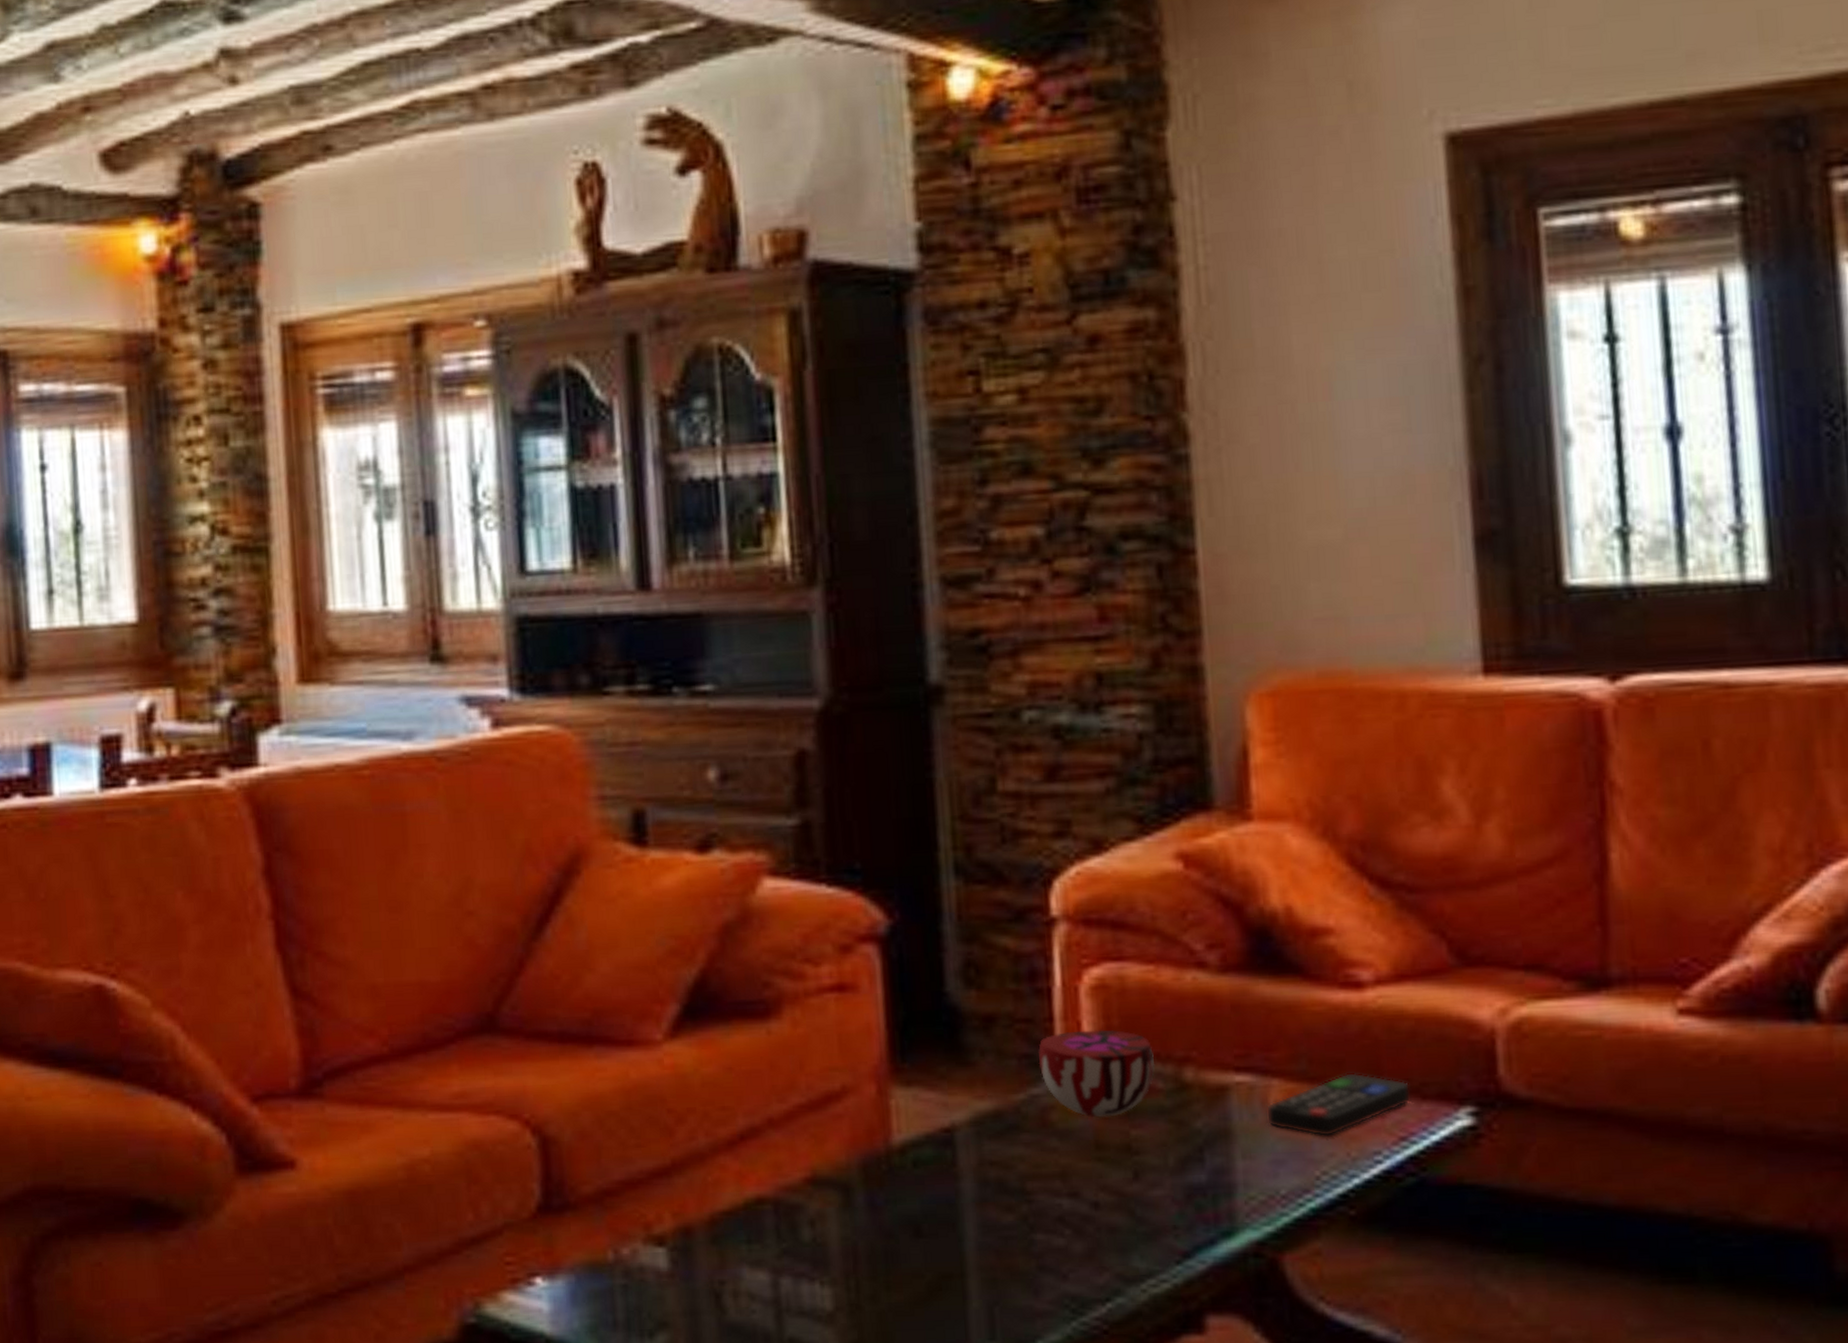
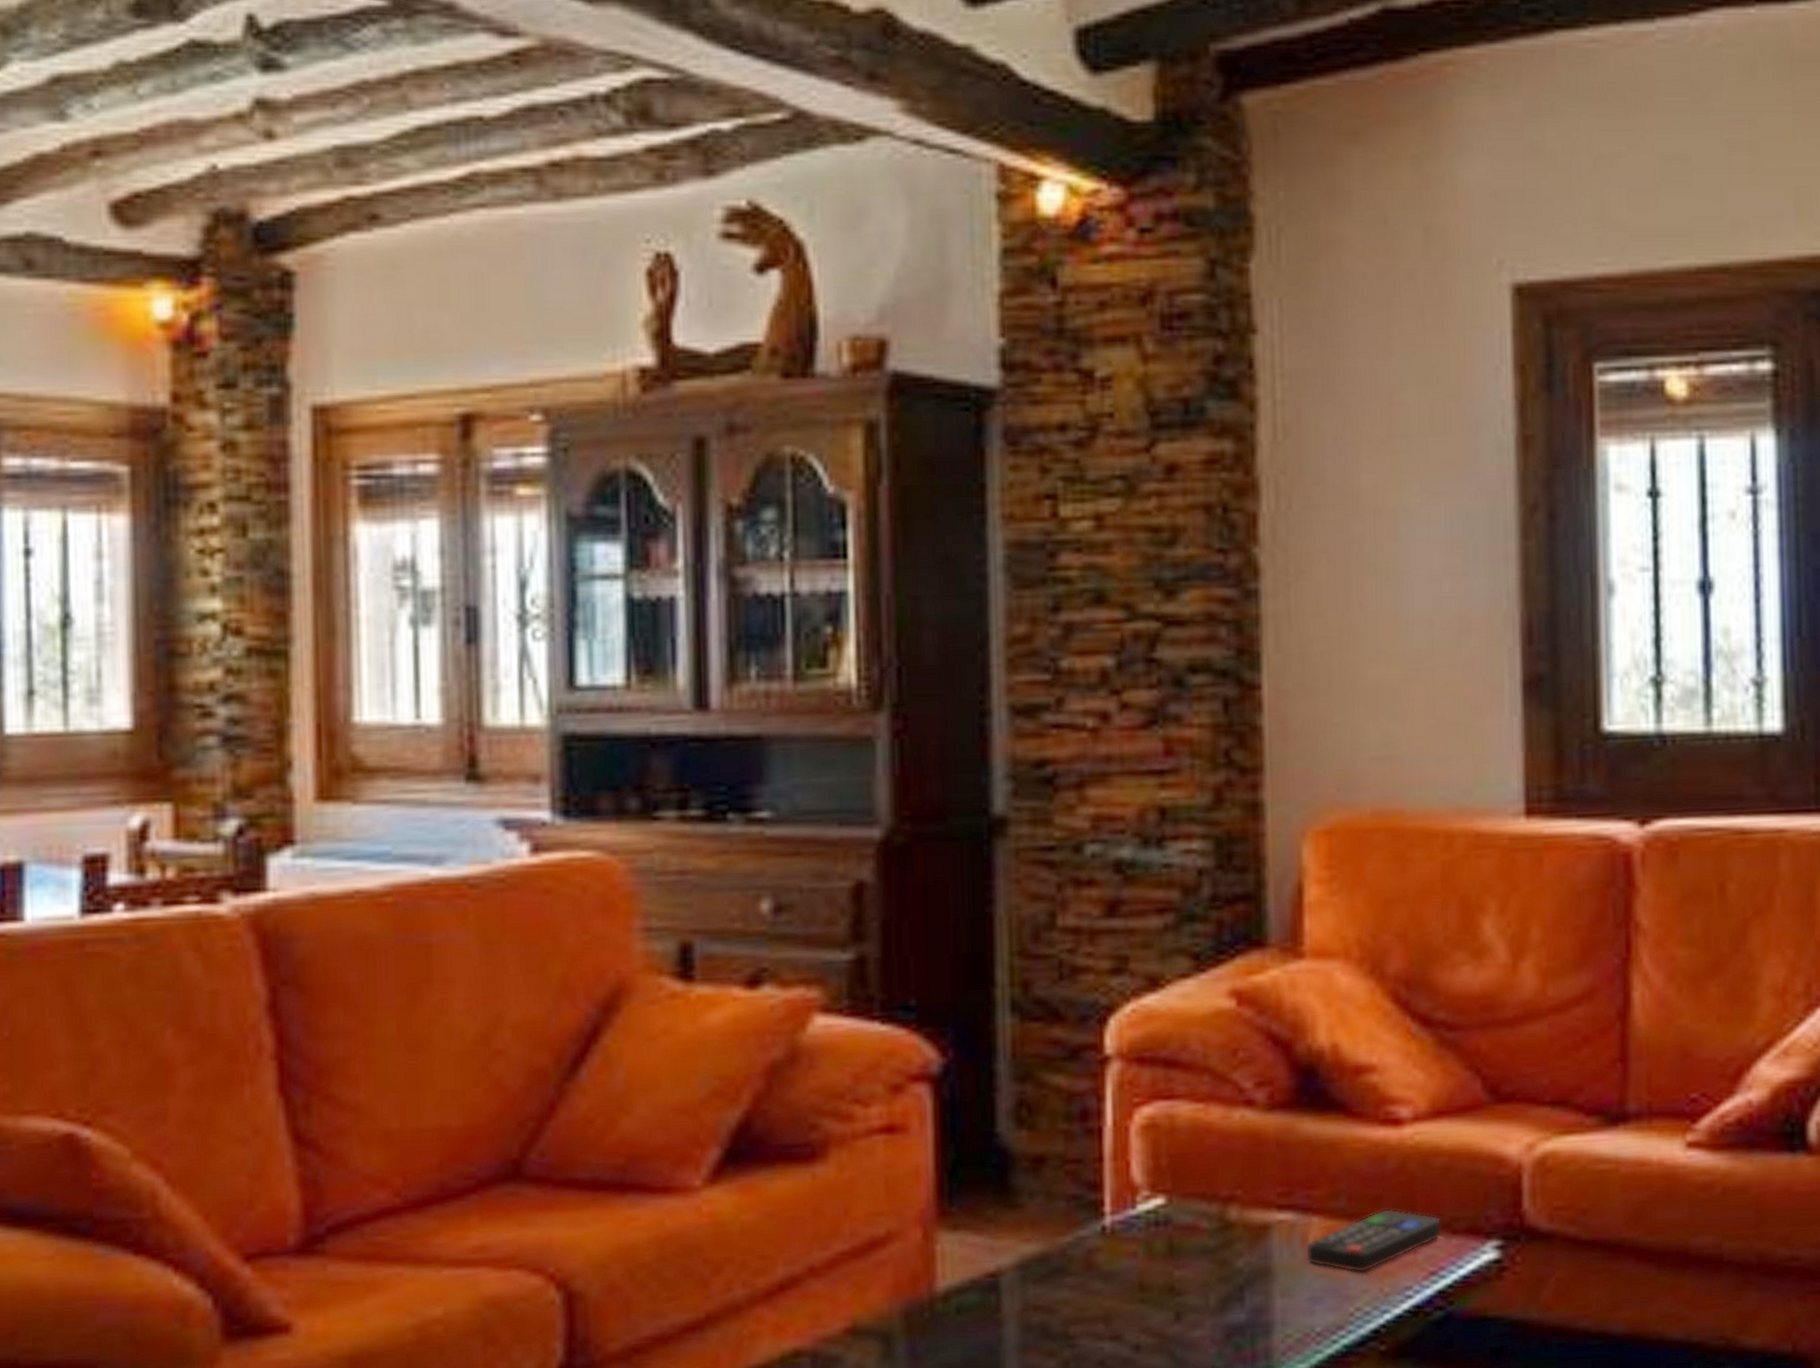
decorative bowl: present [1038,1030,1155,1118] -> none [1086,1169,1201,1259]

